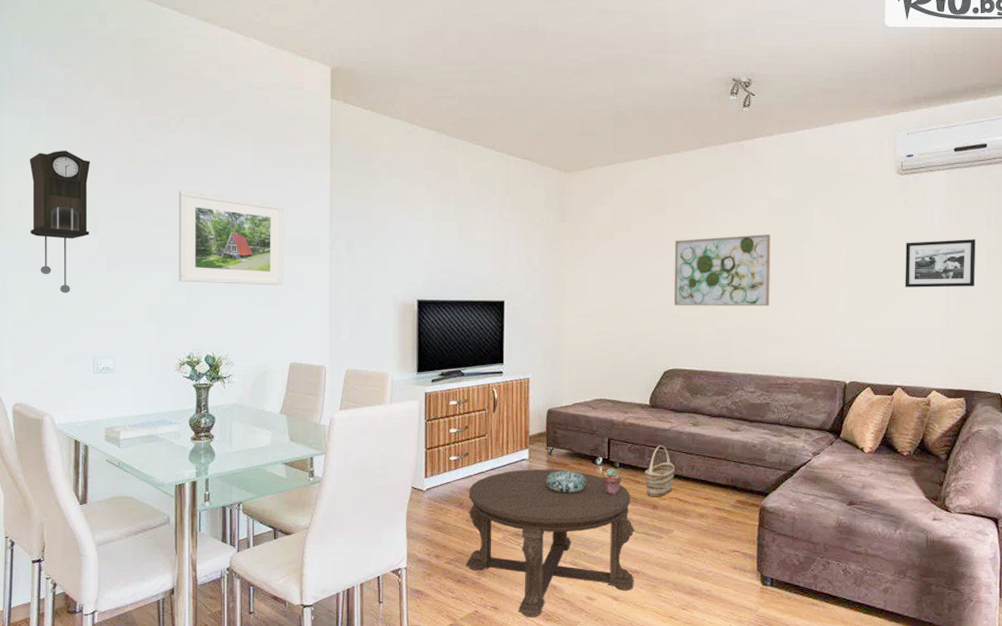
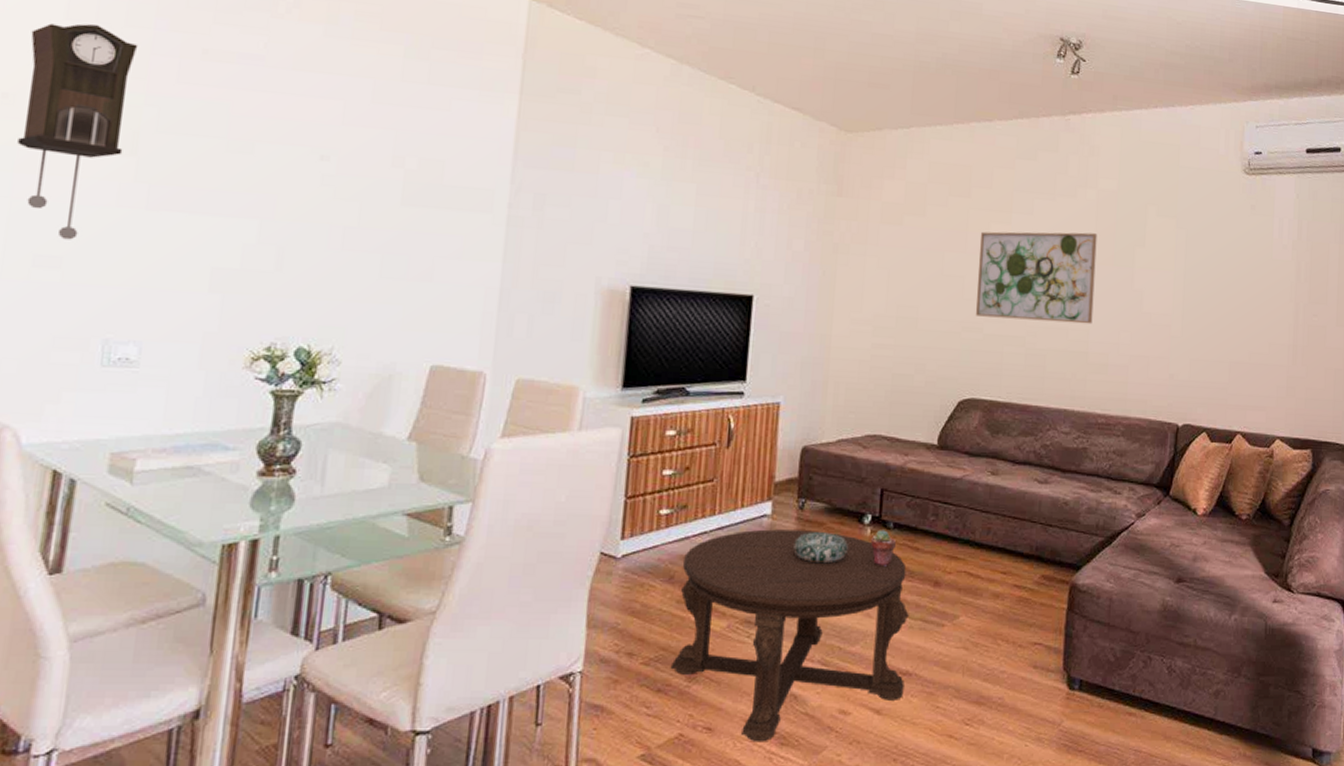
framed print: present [178,190,284,286] -> none [264,102,444,253]
basket: present [644,445,674,498] -> none [925,500,965,571]
picture frame: present [905,239,976,288] -> none [1248,256,1327,315]

